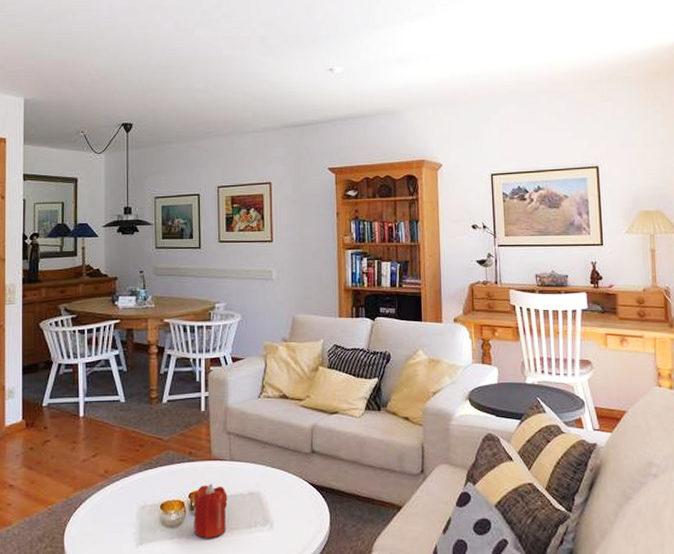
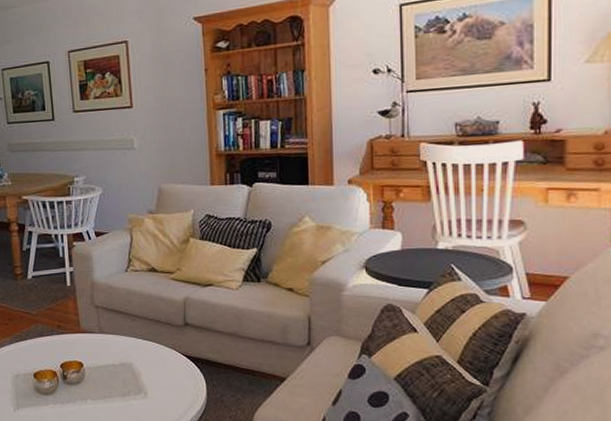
candle: present [193,483,228,539] -> none [65,355,100,406]

